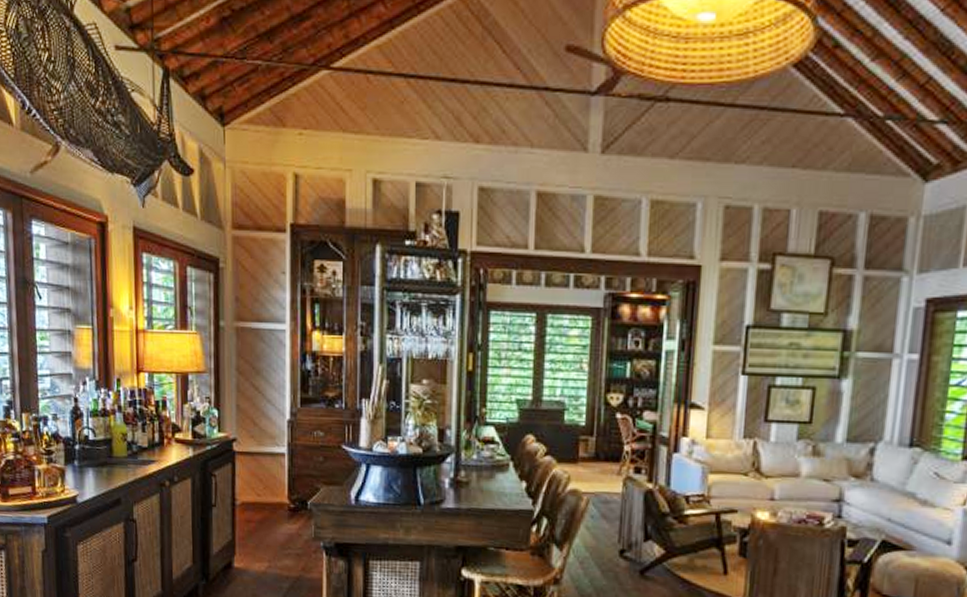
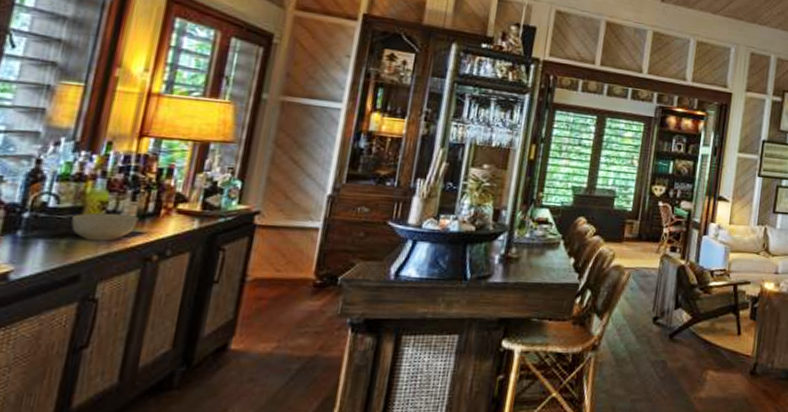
bowl: none [106,443,150,469] -> present [71,213,139,241]

